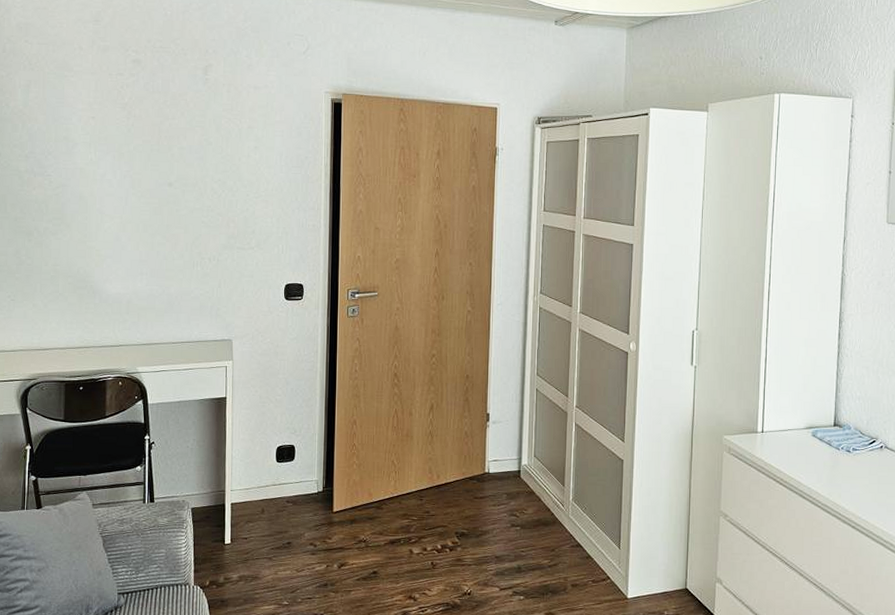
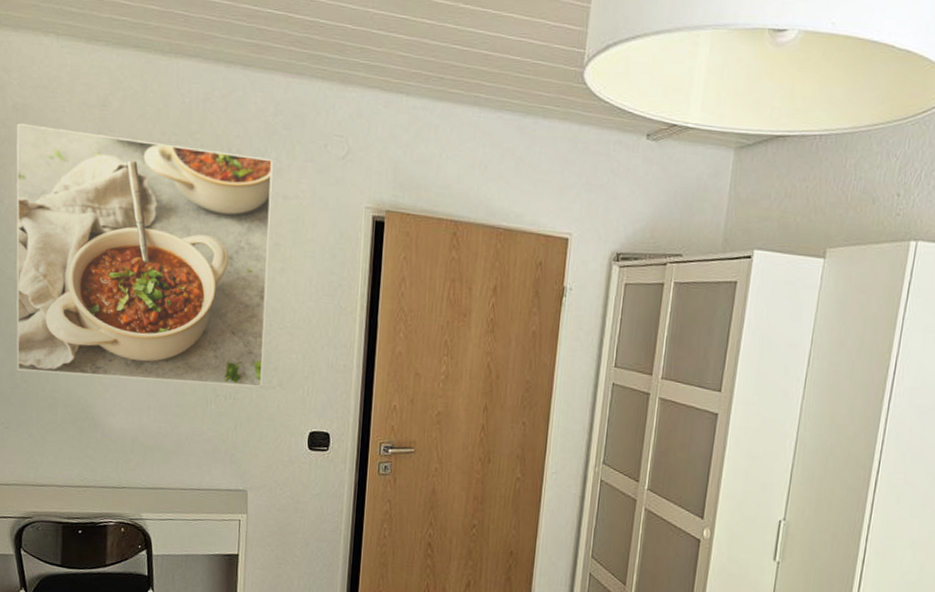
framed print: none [20,39,245,249] -> present [16,123,273,388]

